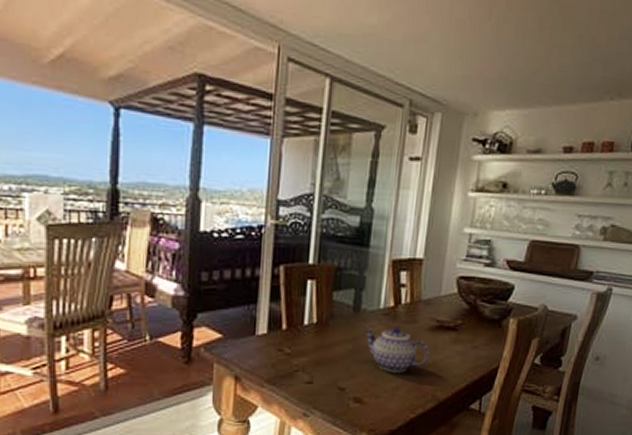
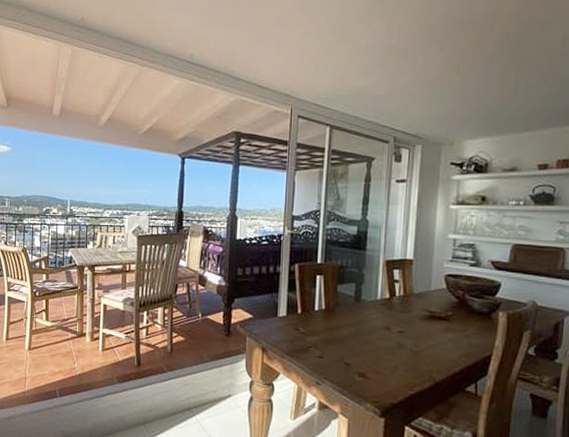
teapot: present [364,327,429,373] -> none [364,315,423,354]

